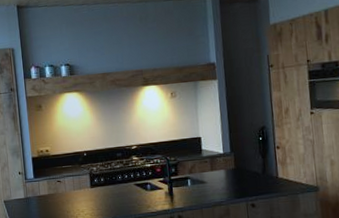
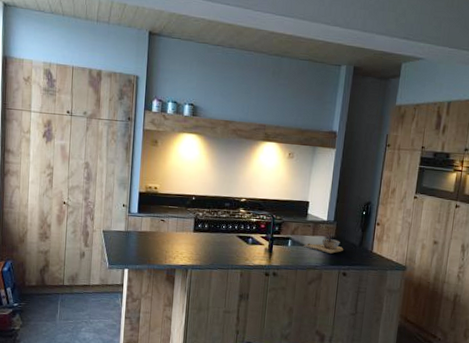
bowl: none [204,165,248,187] -> present [303,232,344,254]

